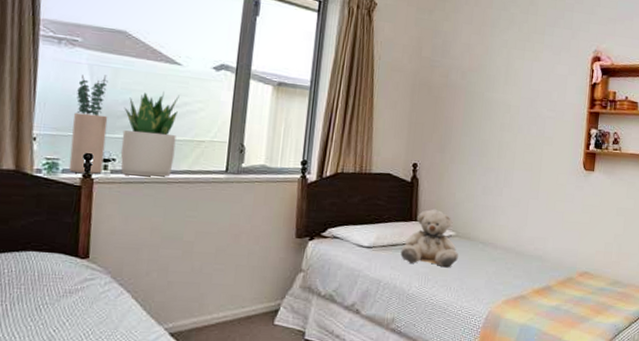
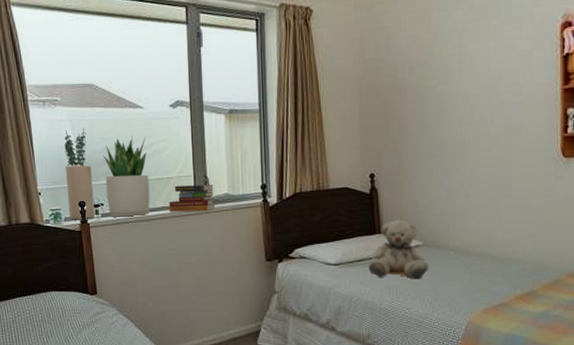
books: none [194,150,249,181] -> present [169,185,216,212]

